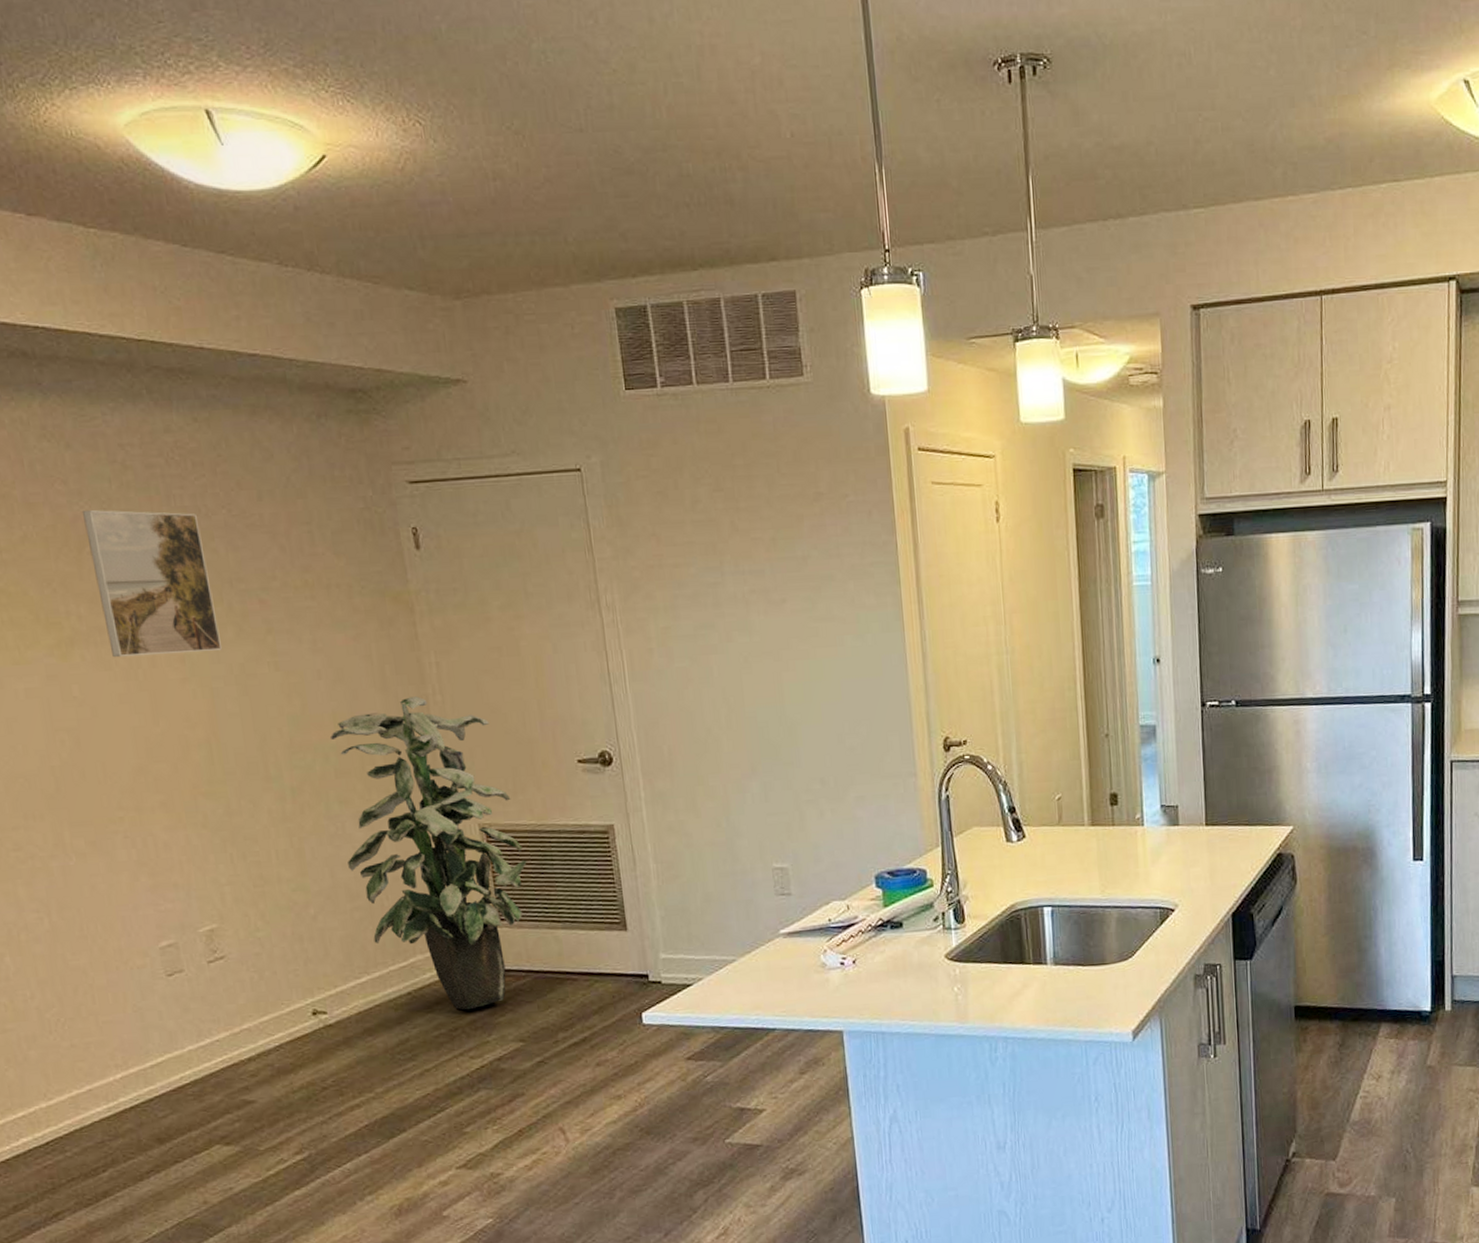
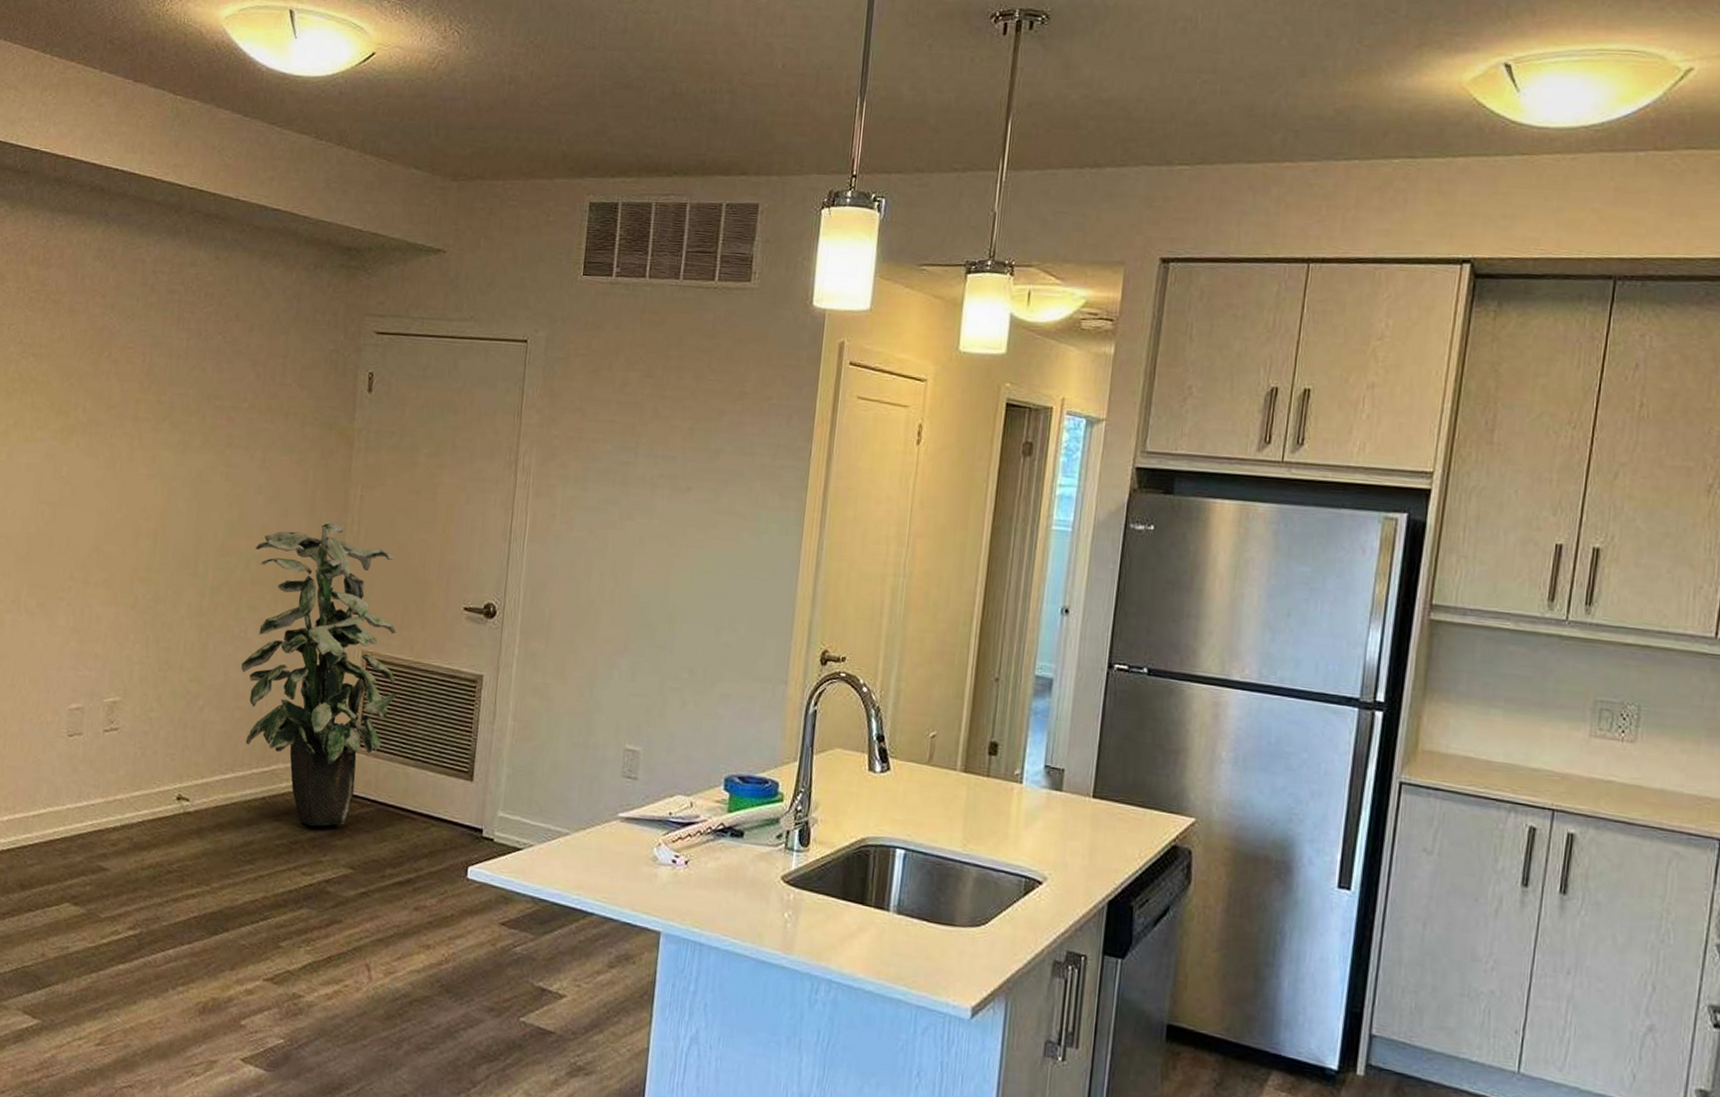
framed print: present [83,509,222,658] -> none [101,321,197,455]

